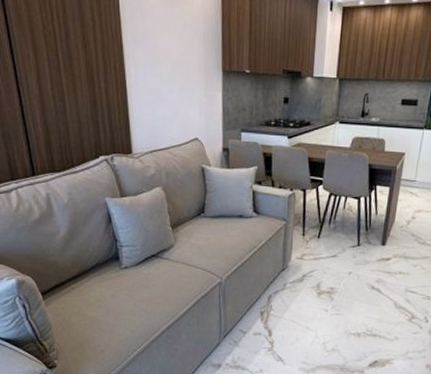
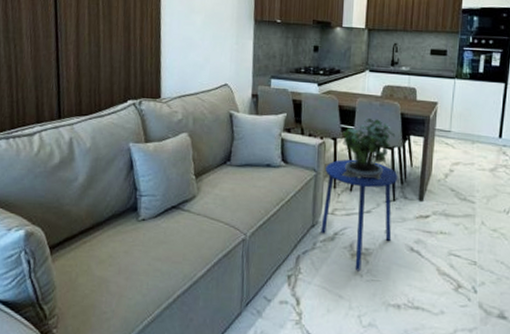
side table: none [290,209,363,307] -> present [321,159,398,272]
potted plant: none [310,169,363,228] -> present [341,117,396,181]

